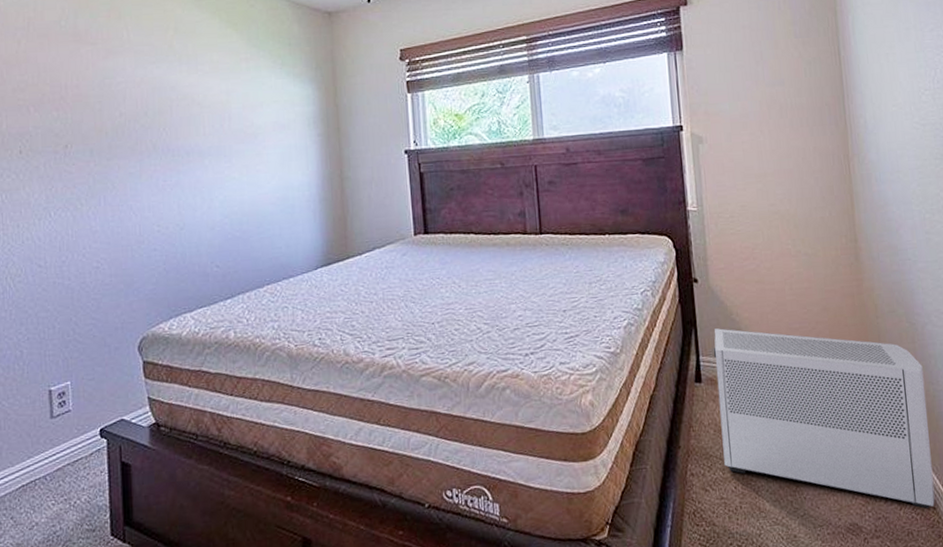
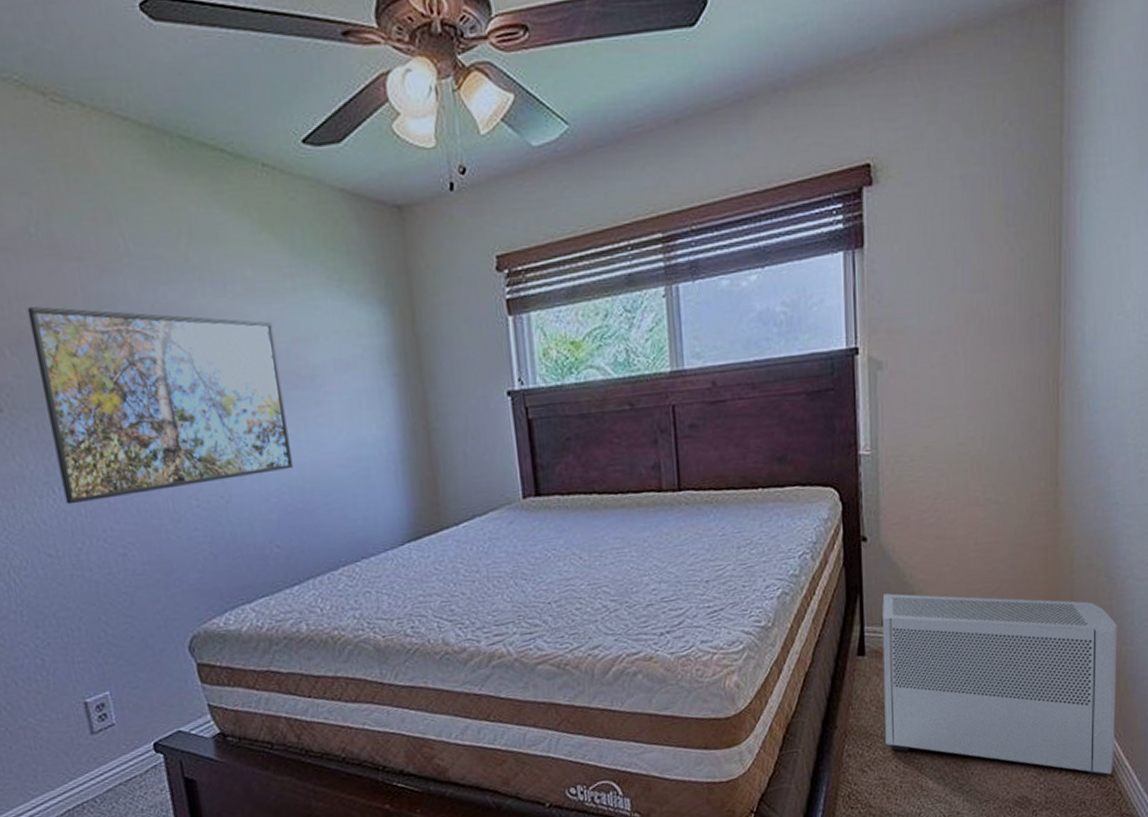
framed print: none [50,76,236,226] -> present [26,306,294,505]

